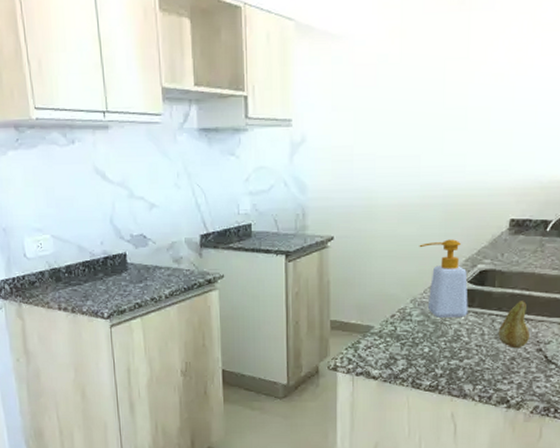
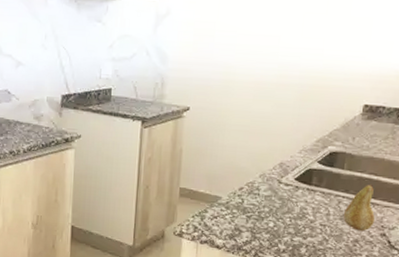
soap bottle: present [419,239,468,318] -> none [272,119,317,196]

